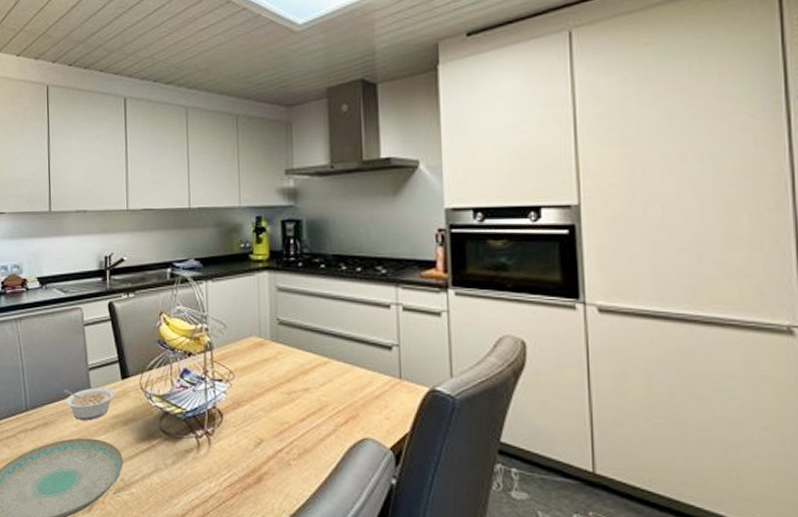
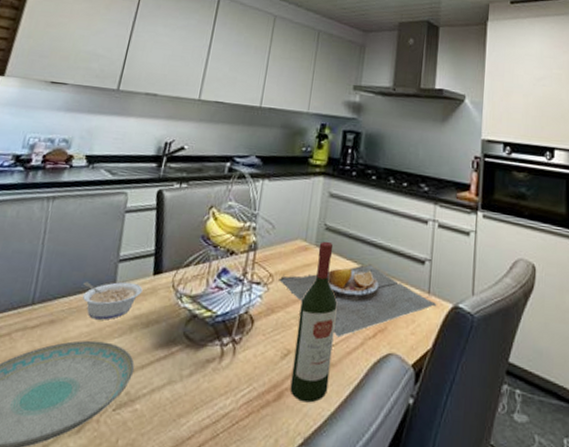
plate: none [239,354,411,426] -> present [278,264,437,338]
wine bottle: none [266,335,306,485] -> present [290,241,338,403]

